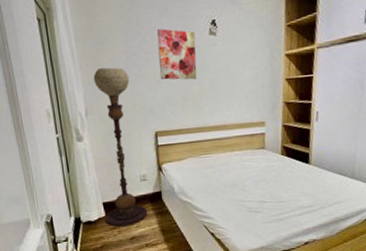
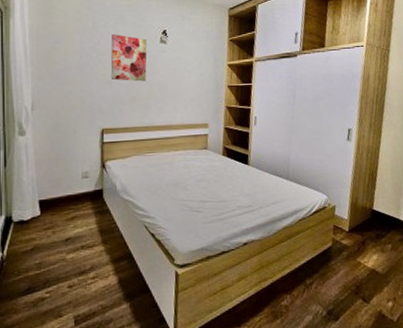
floor lamp: present [93,67,148,227] -> none [39,65,87,227]

